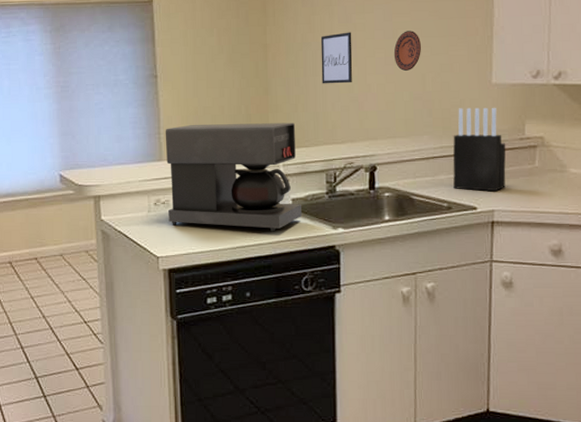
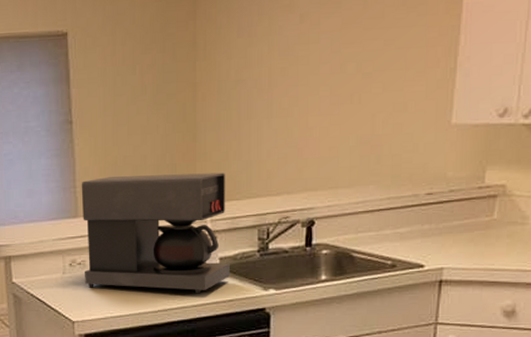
wall art: present [320,32,353,84] -> none [257,66,294,128]
decorative plate: present [393,31,421,72] -> none [340,63,372,112]
knife block: present [453,107,506,192] -> none [399,151,462,248]

